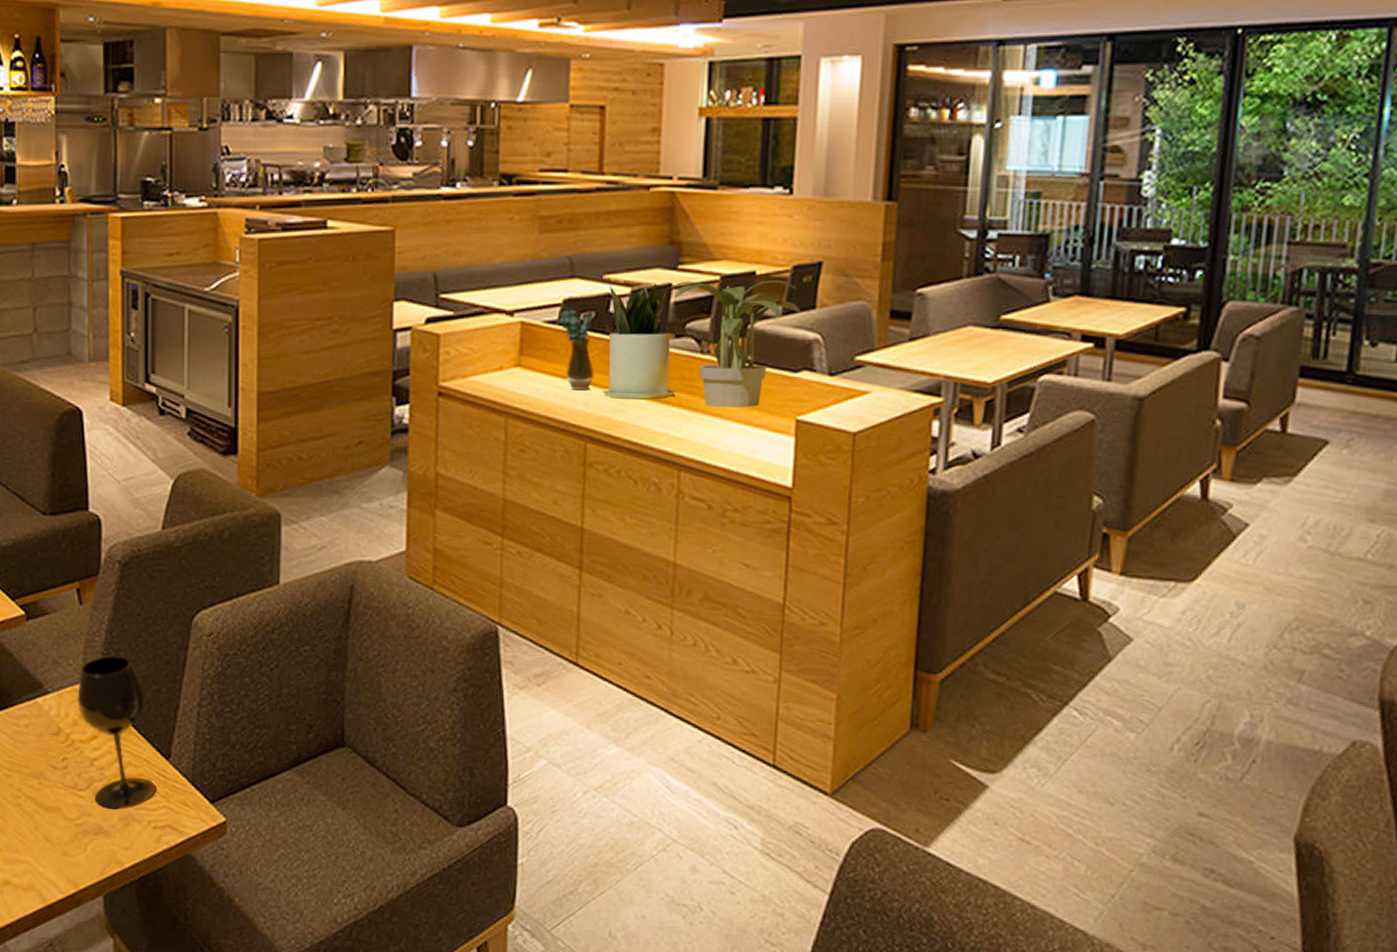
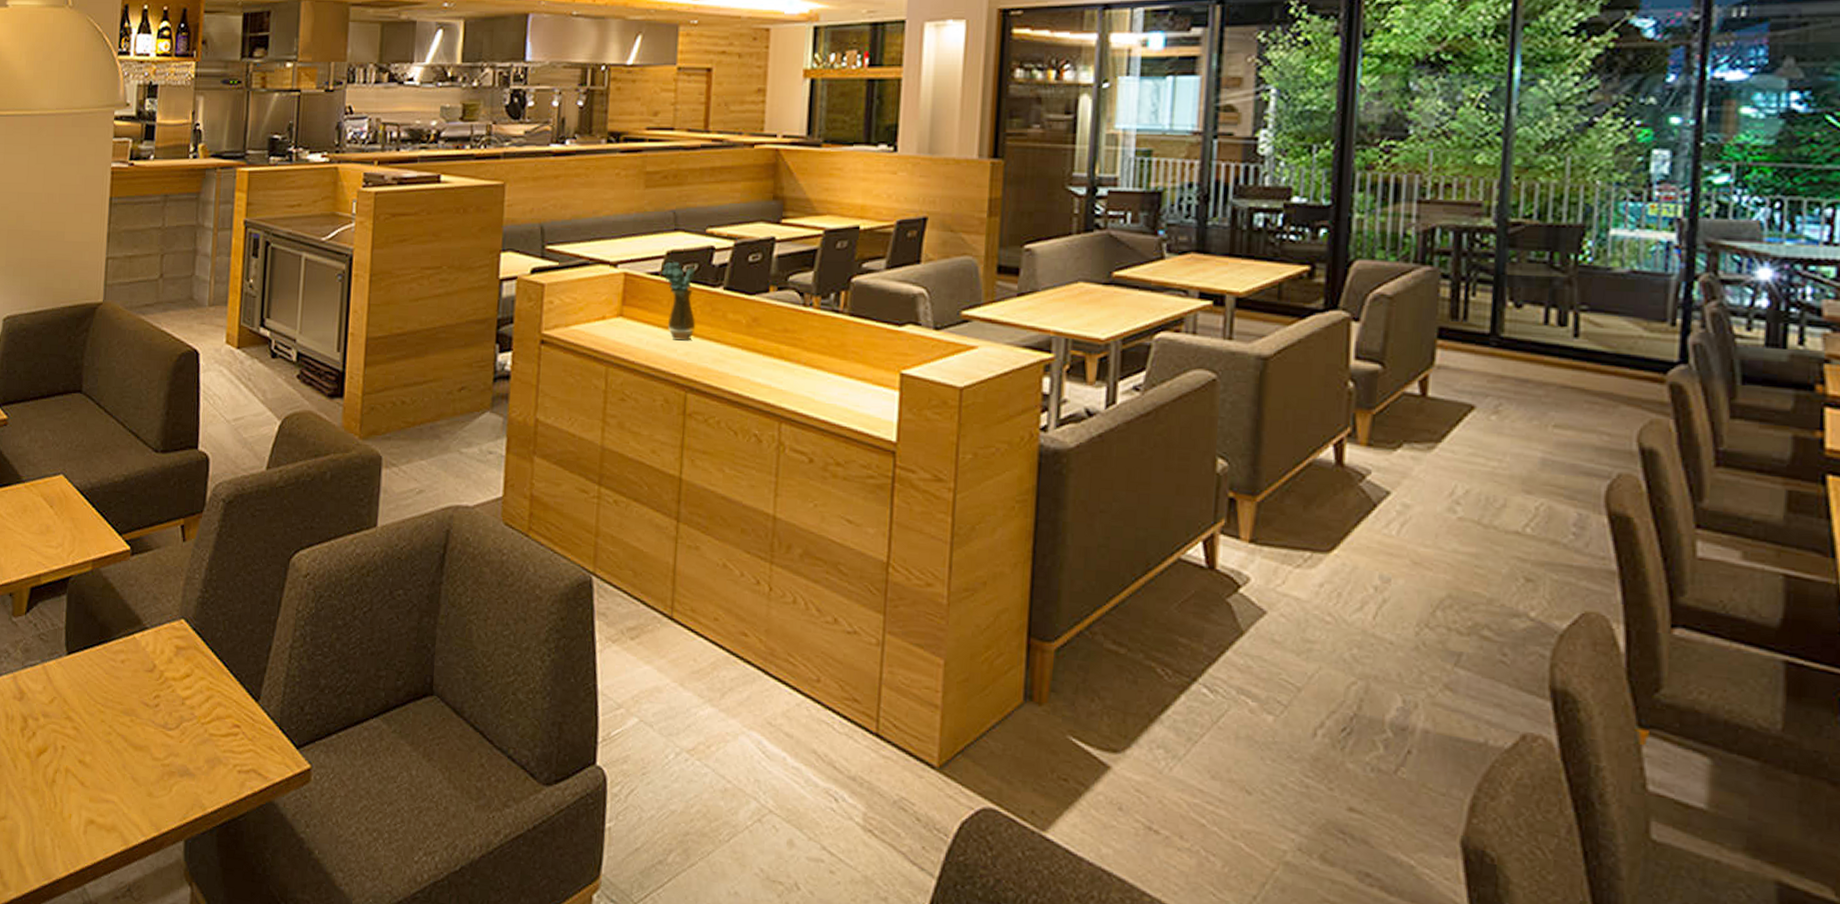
wineglass: present [76,655,156,809] -> none [173,593,244,751]
planter: present [602,283,677,401] -> none [703,236,778,352]
potted plant: present [671,280,801,408] -> none [774,235,905,361]

